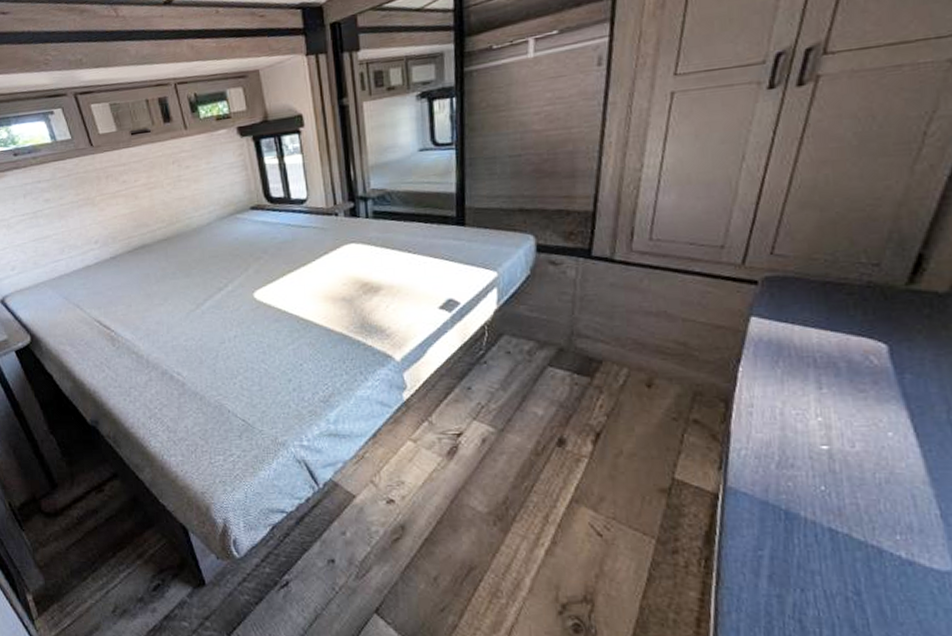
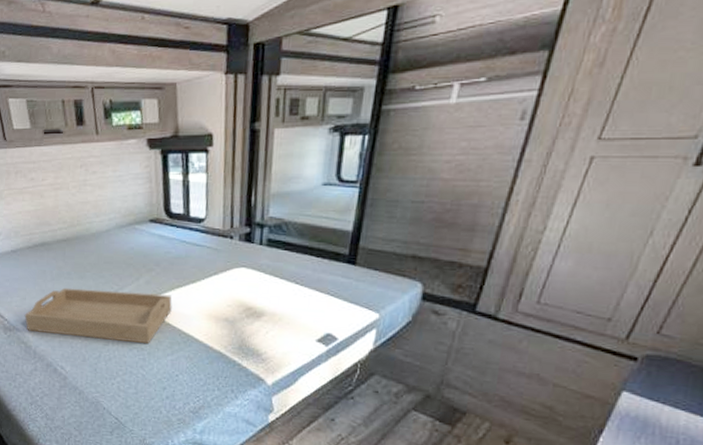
serving tray: none [132,281,286,340] -> present [24,287,172,343]

